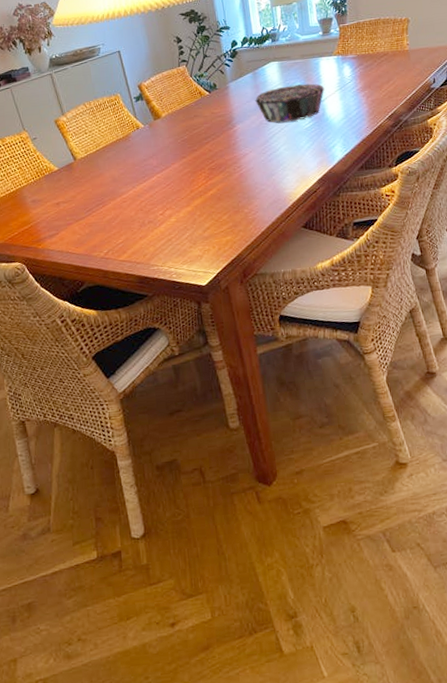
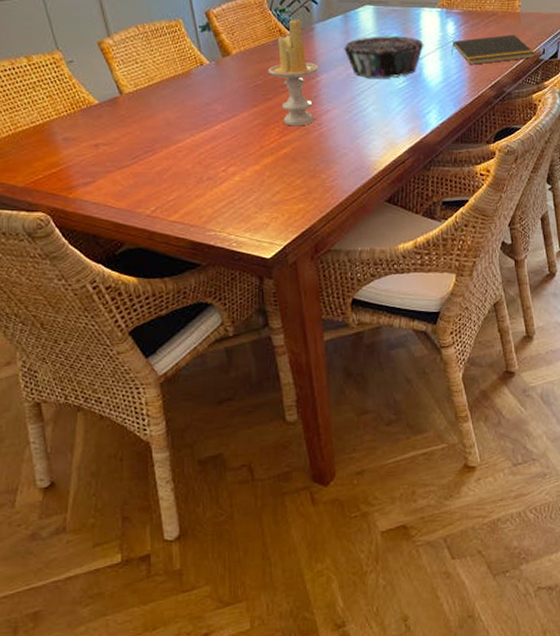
candle: none [192,81,235,171] -> present [268,19,318,126]
notepad: none [349,69,427,101] -> present [450,34,535,65]

